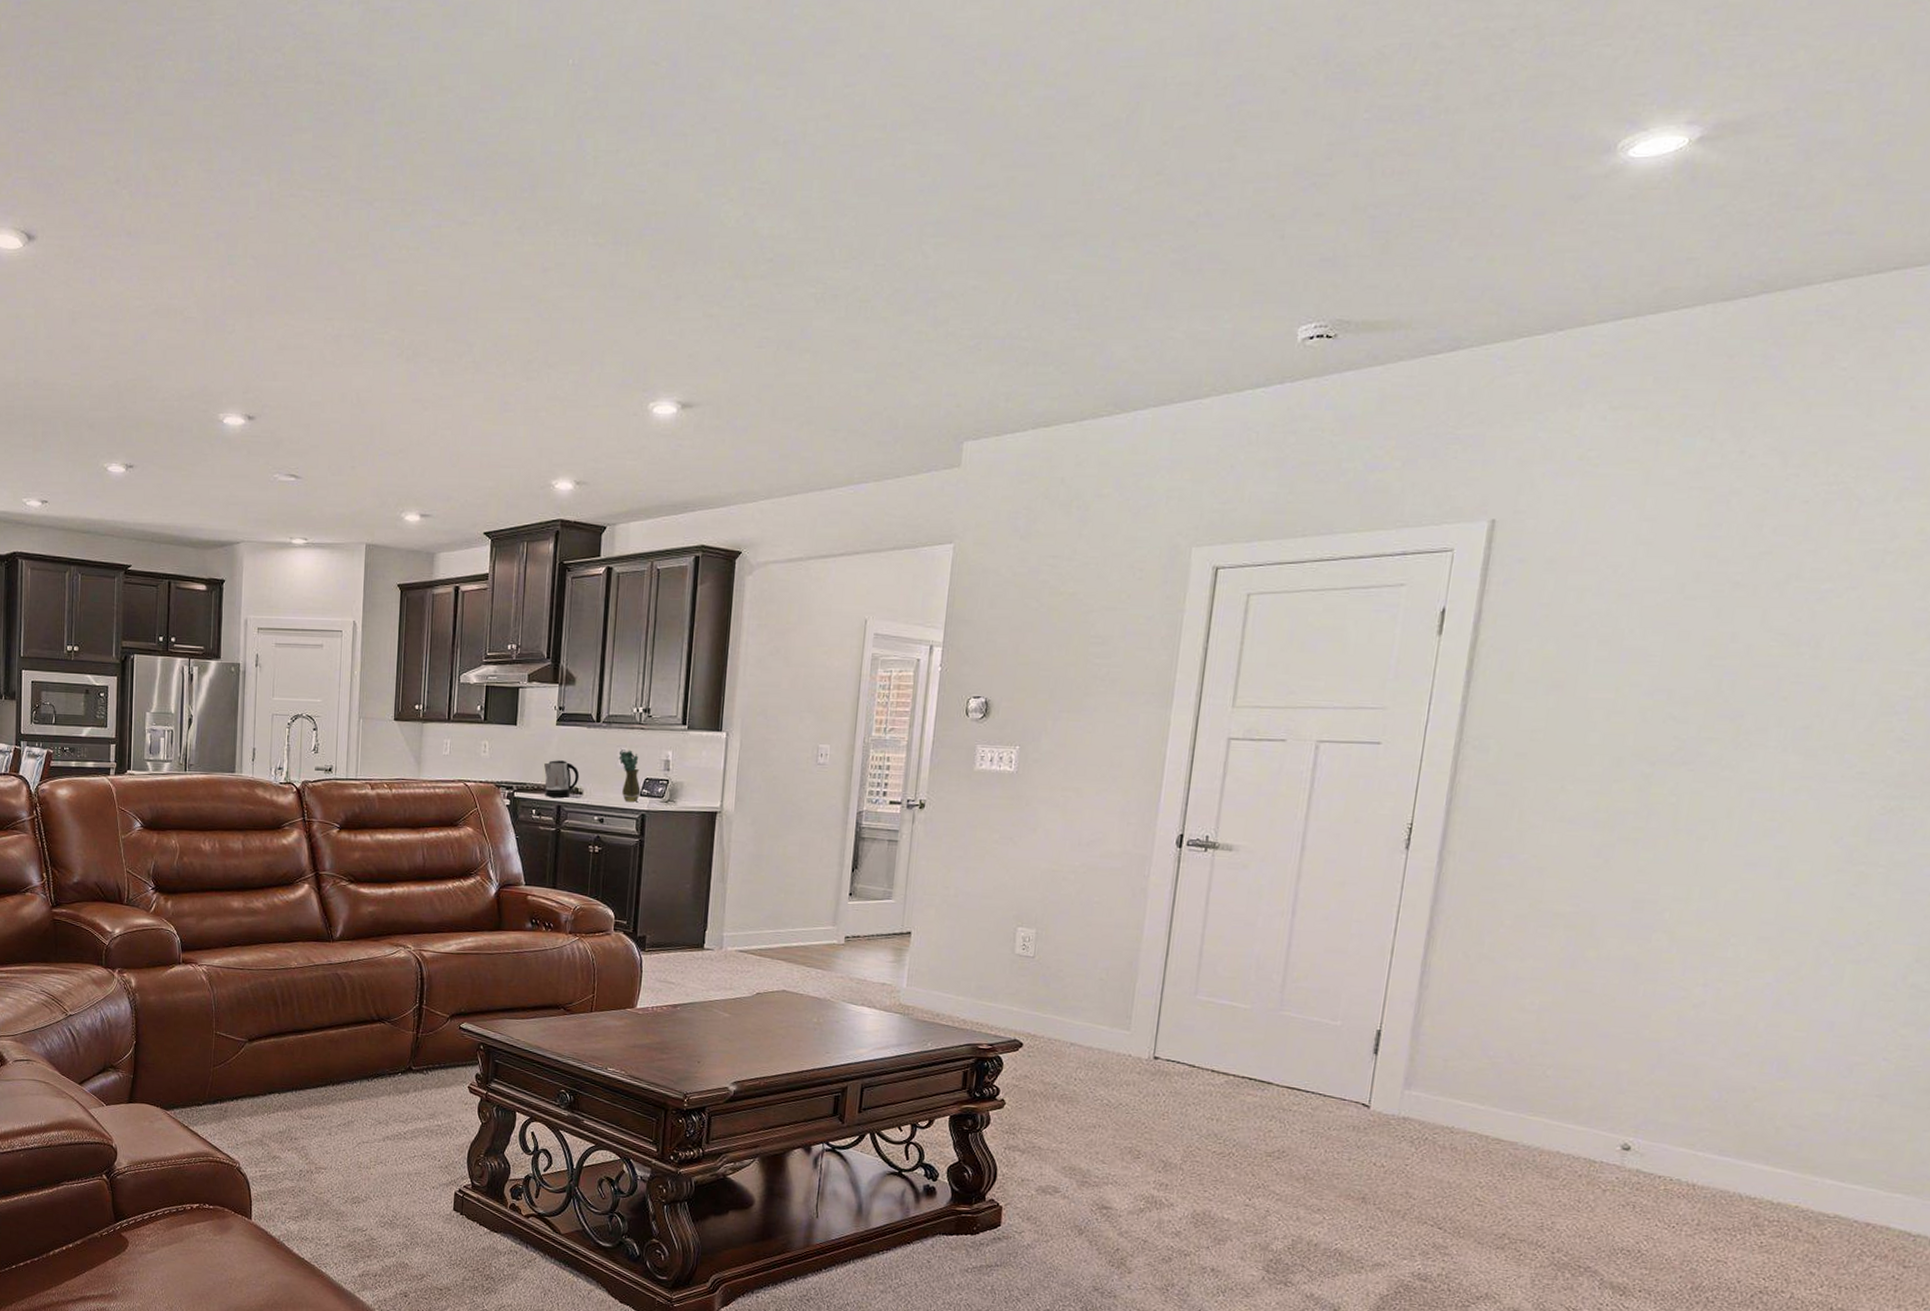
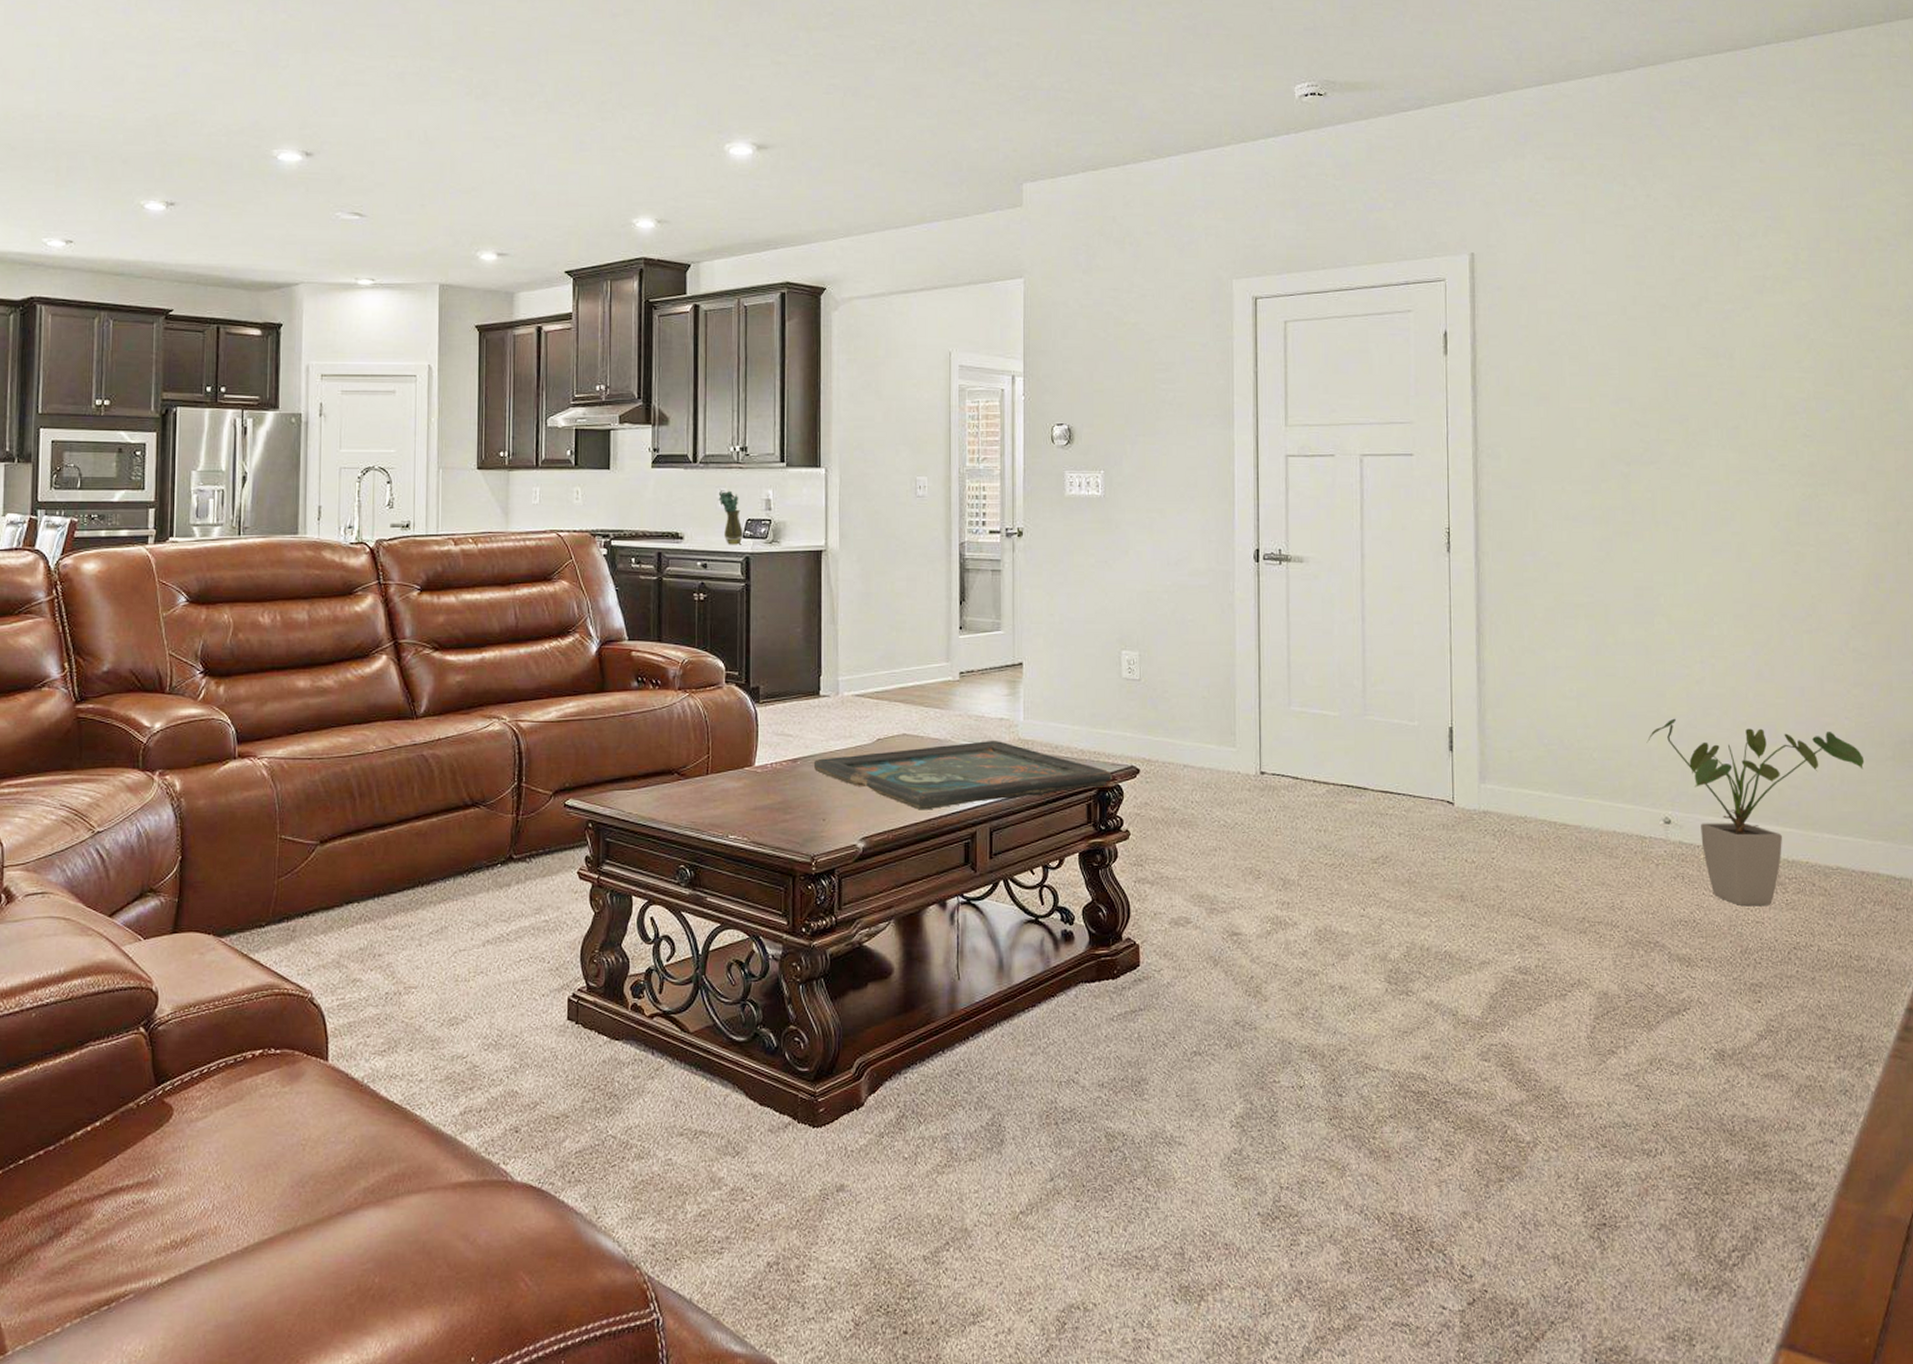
kettle: present [544,759,580,798] -> none [641,503,679,545]
decorative tray: none [692,1003,994,1063] -> present [813,740,1113,810]
house plant: none [1616,1042,1899,1245] -> present [1646,718,1865,905]

